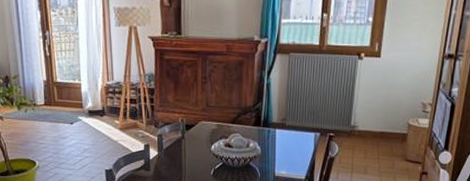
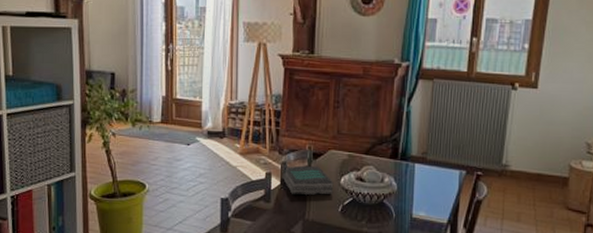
book: none [159,136,206,163] -> present [282,165,334,196]

